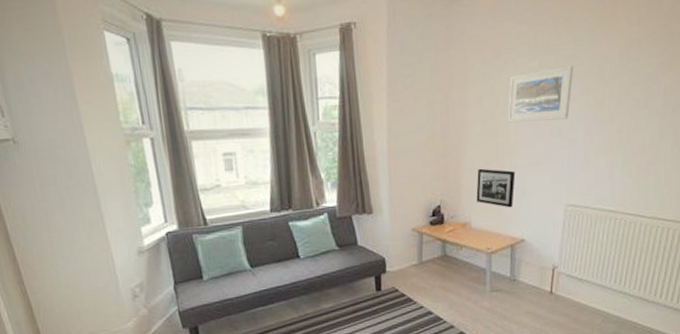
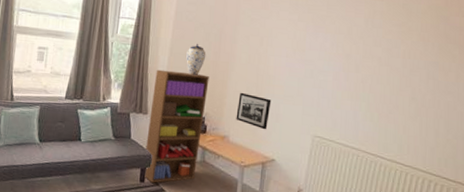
bookshelf: none [375,154,440,290] -> present [144,69,209,183]
decorative urn: none [408,117,433,157] -> present [186,44,206,75]
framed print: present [507,65,574,123] -> none [268,22,327,64]

